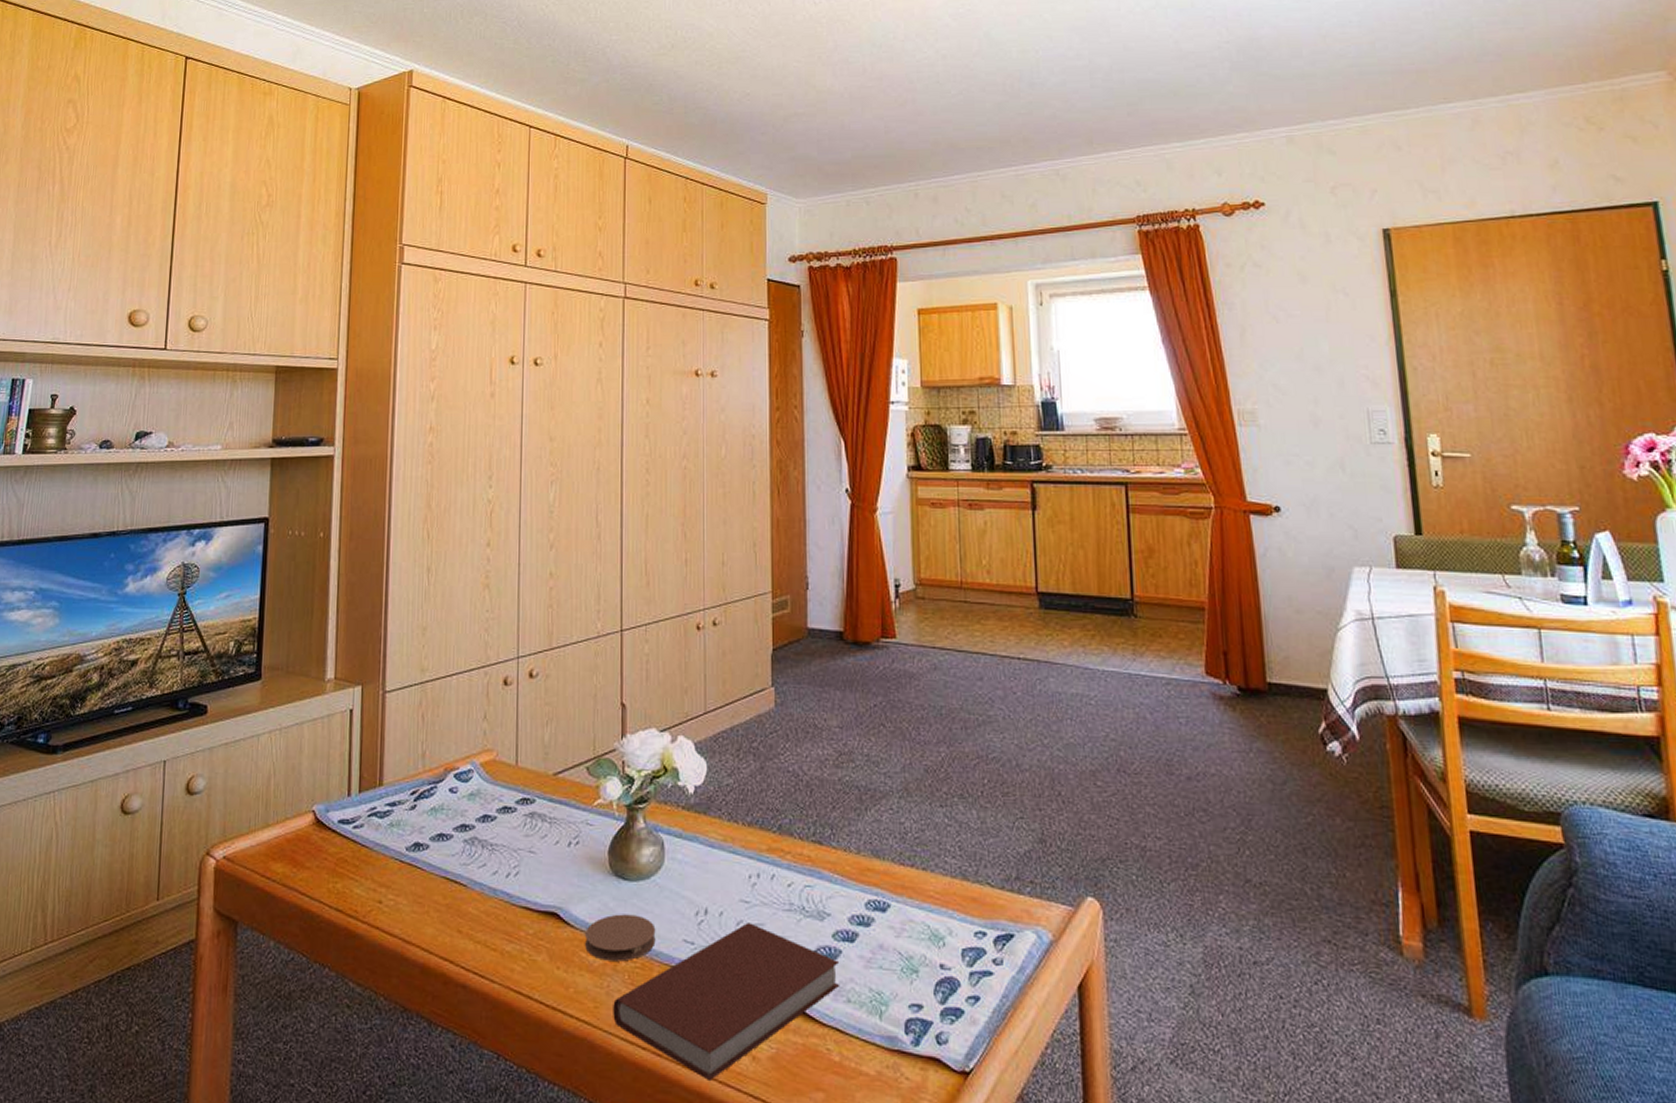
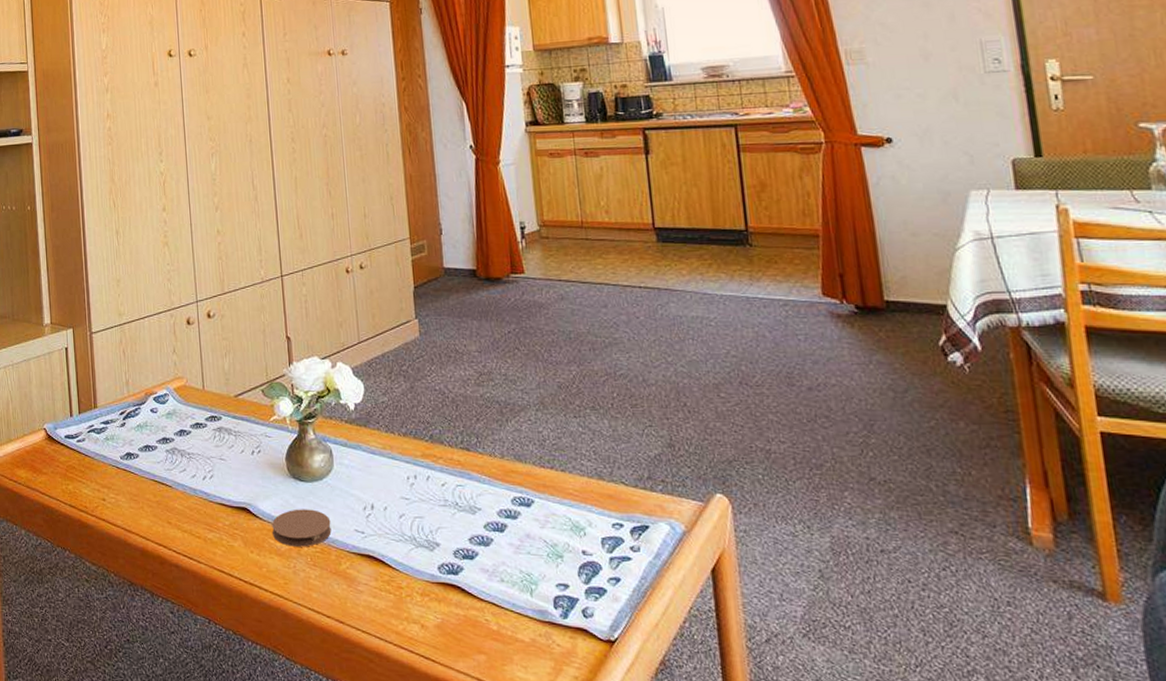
book: present [613,923,840,1080] -> none [300,516,494,643]

